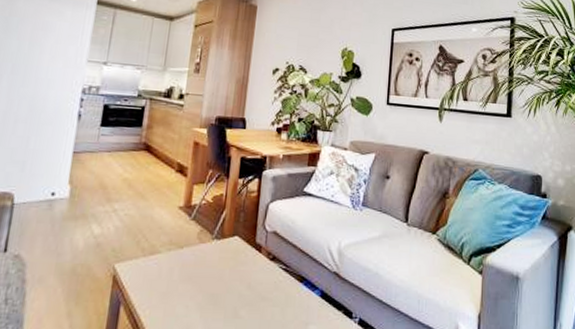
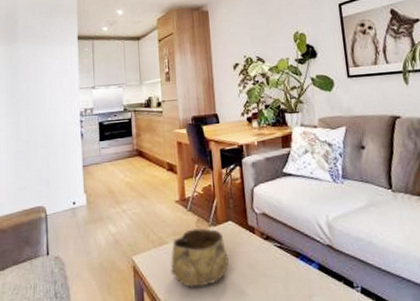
decorative bowl: none [157,240,227,305] -> present [170,228,229,288]

